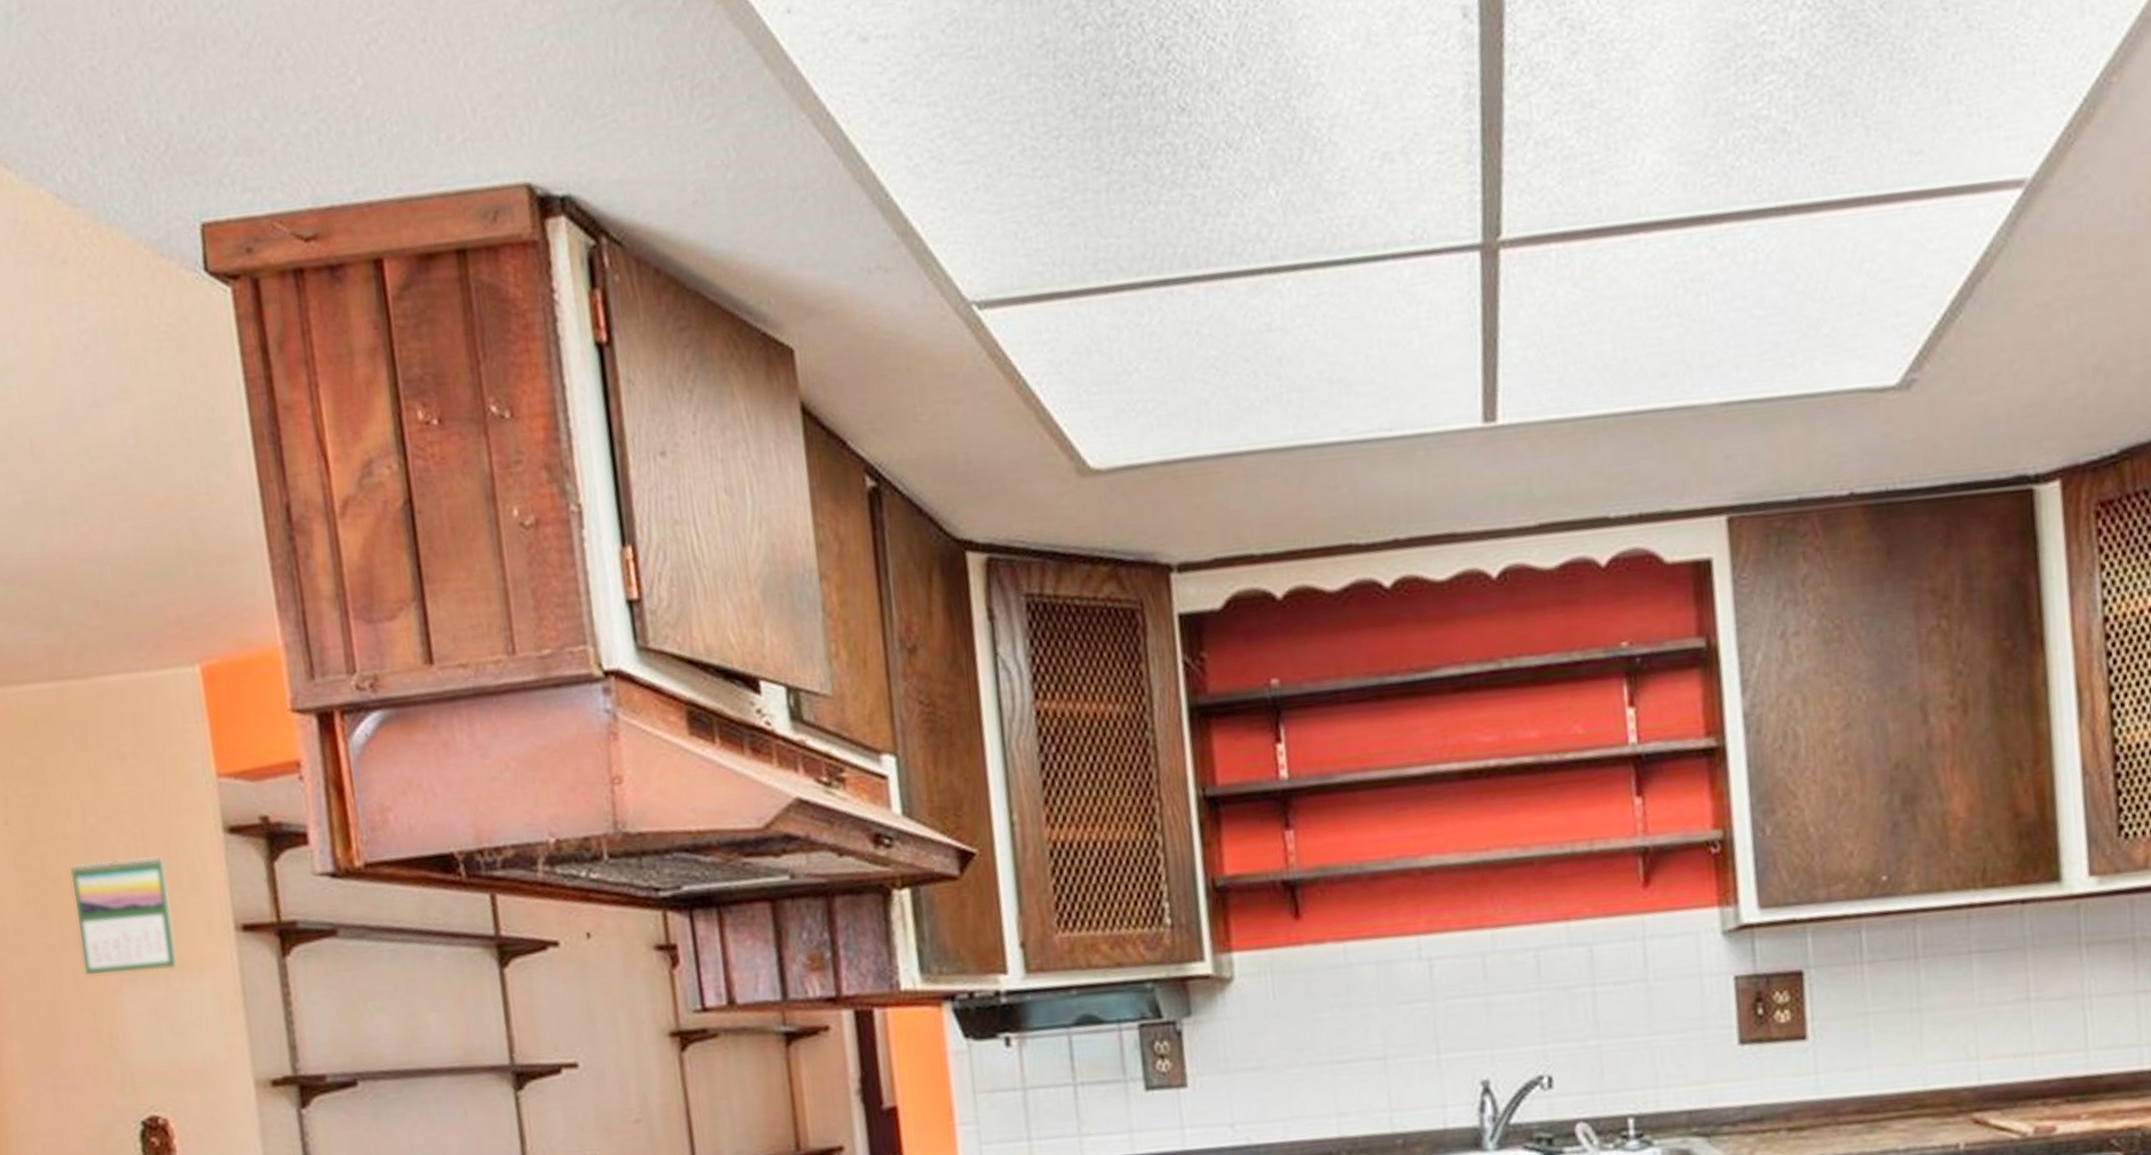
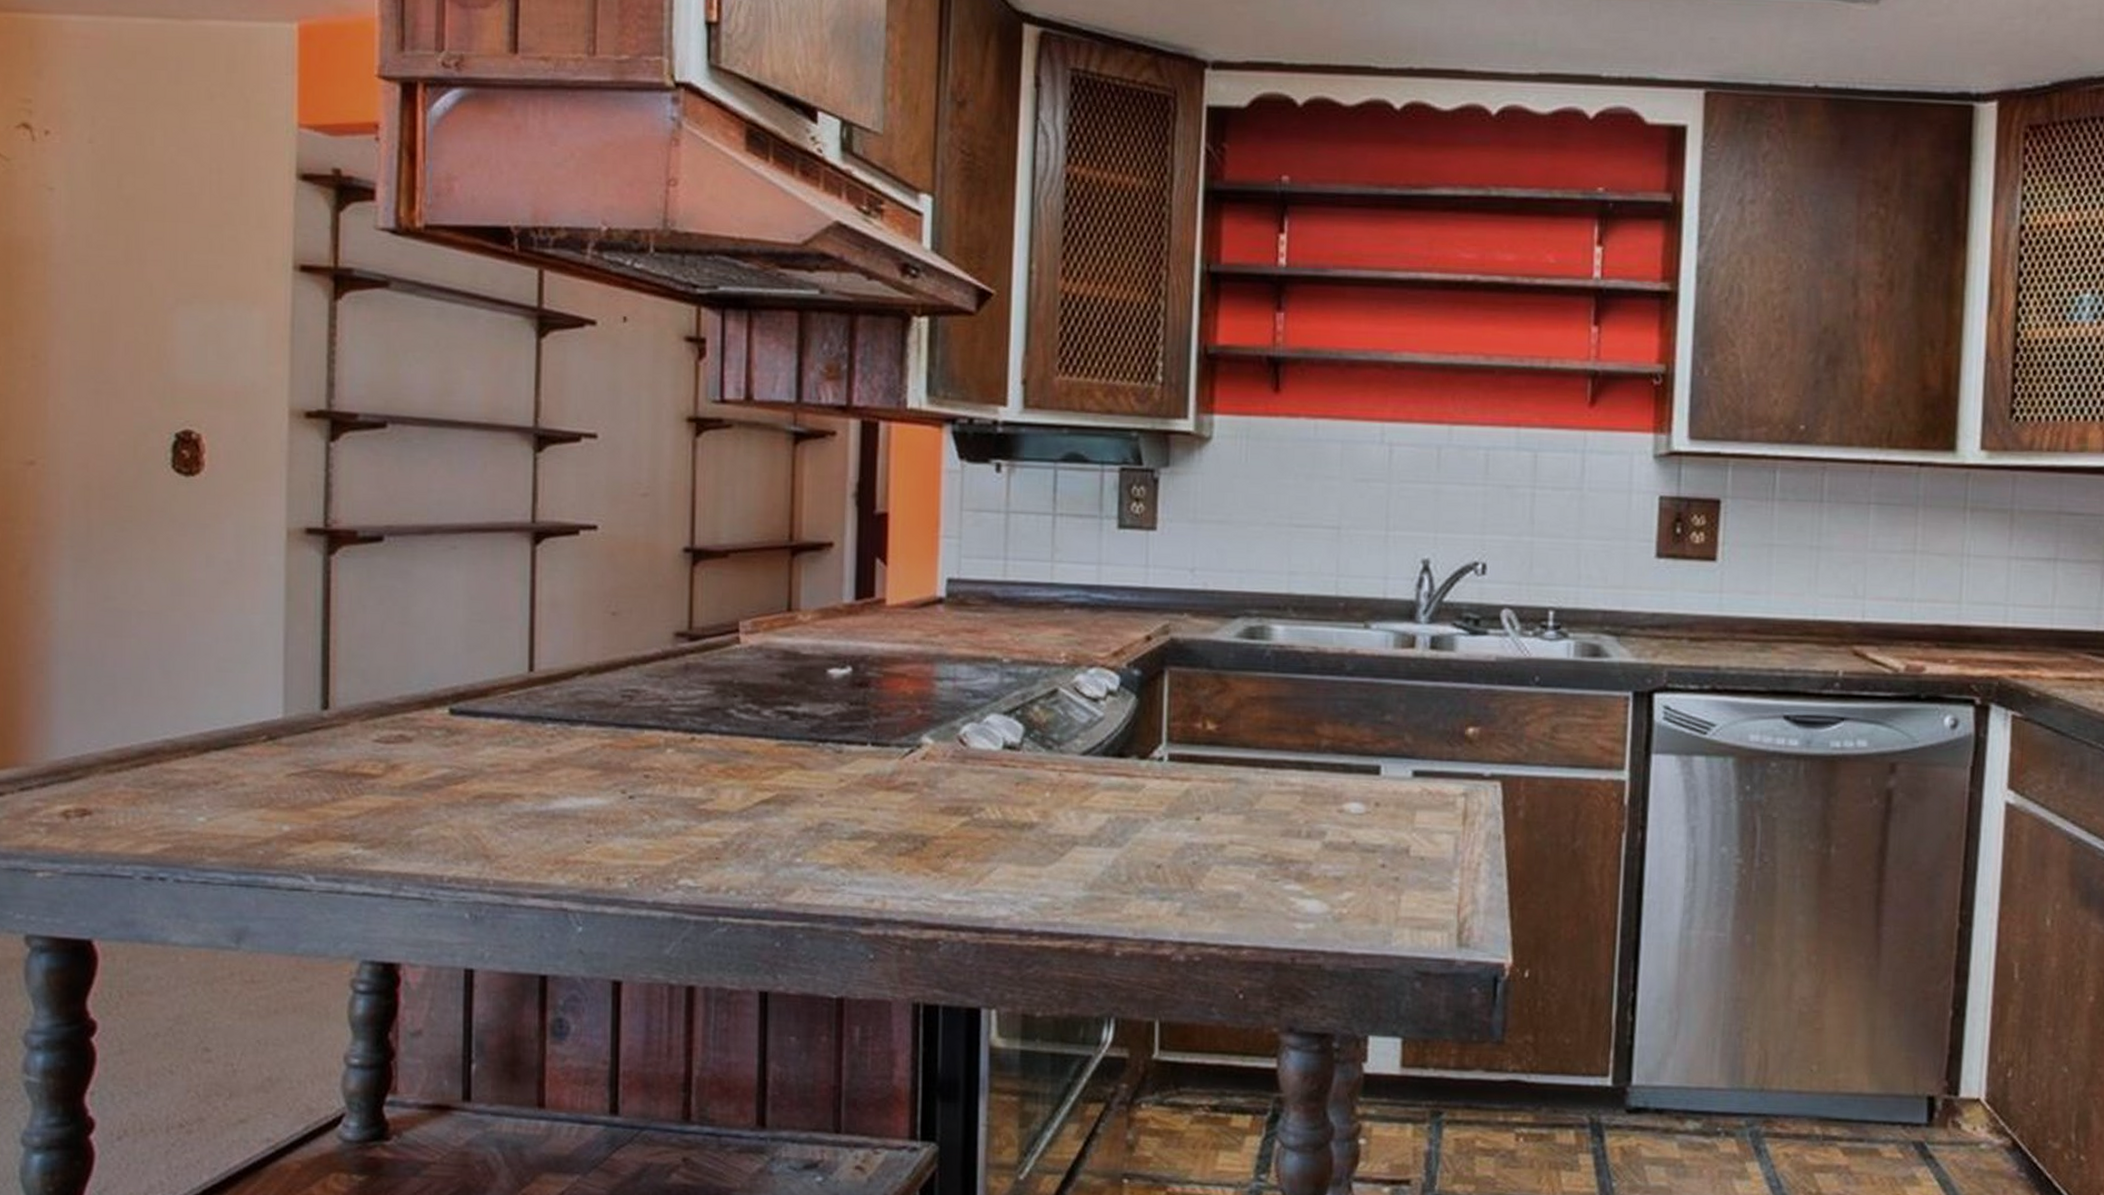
calendar: present [70,856,179,977] -> none [143,188,236,297]

